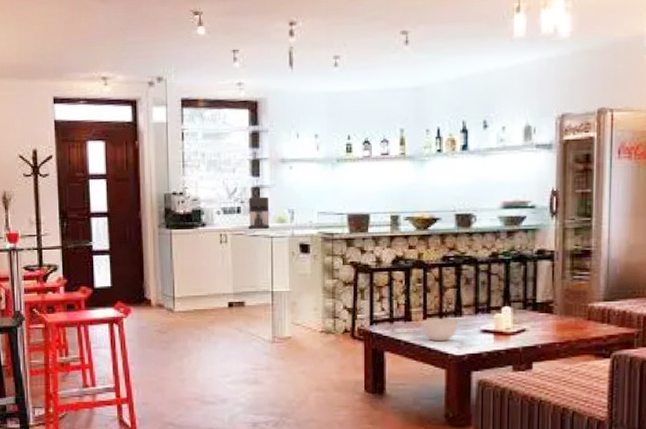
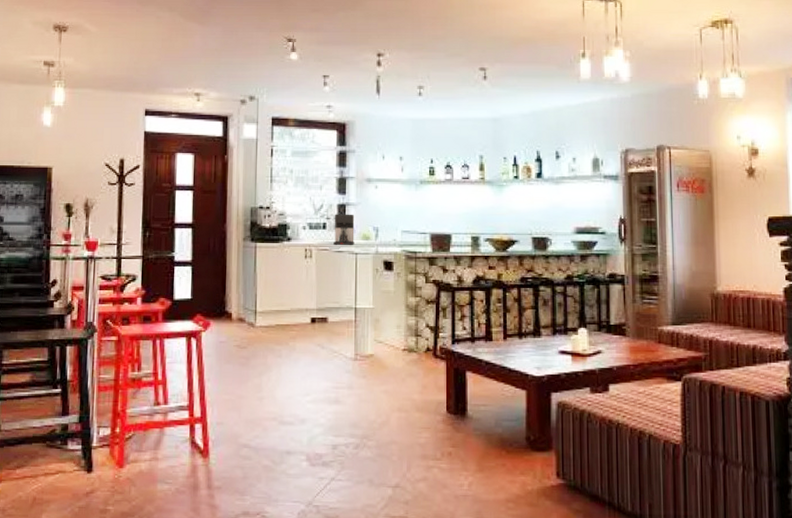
bowl: present [420,319,459,342] -> none [501,339,538,362]

